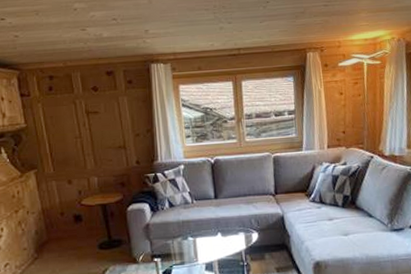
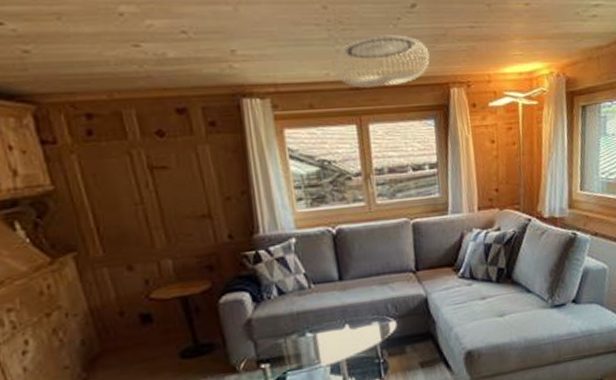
ceiling lamp: none [217,14,291,54] -> present [333,35,430,88]

